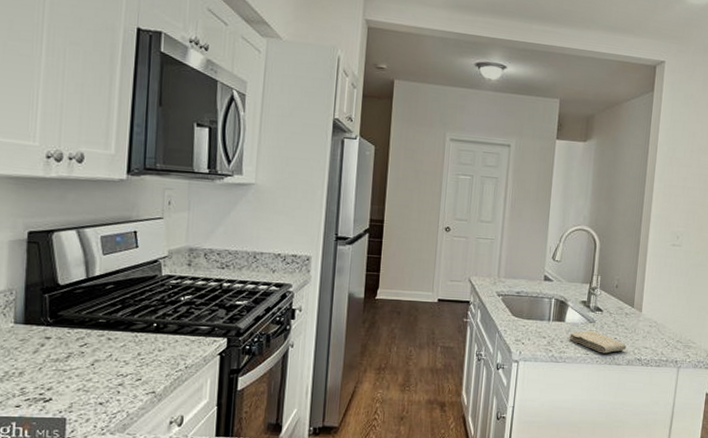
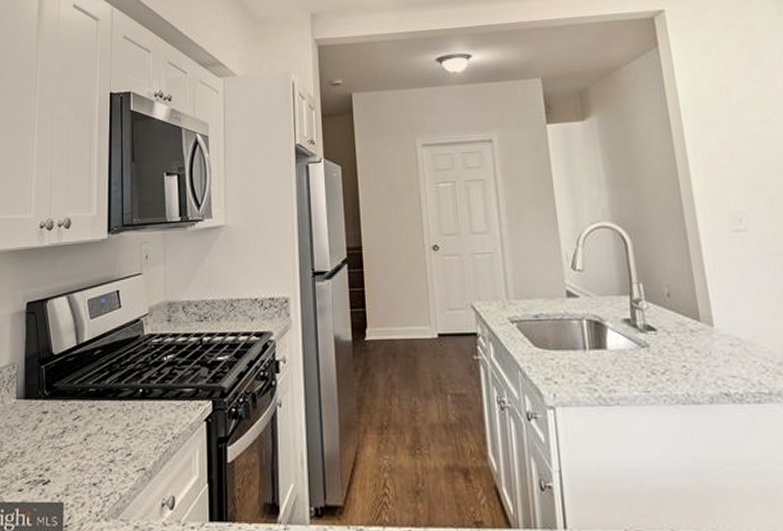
washcloth: present [569,330,627,354] -> none [616,357,704,389]

